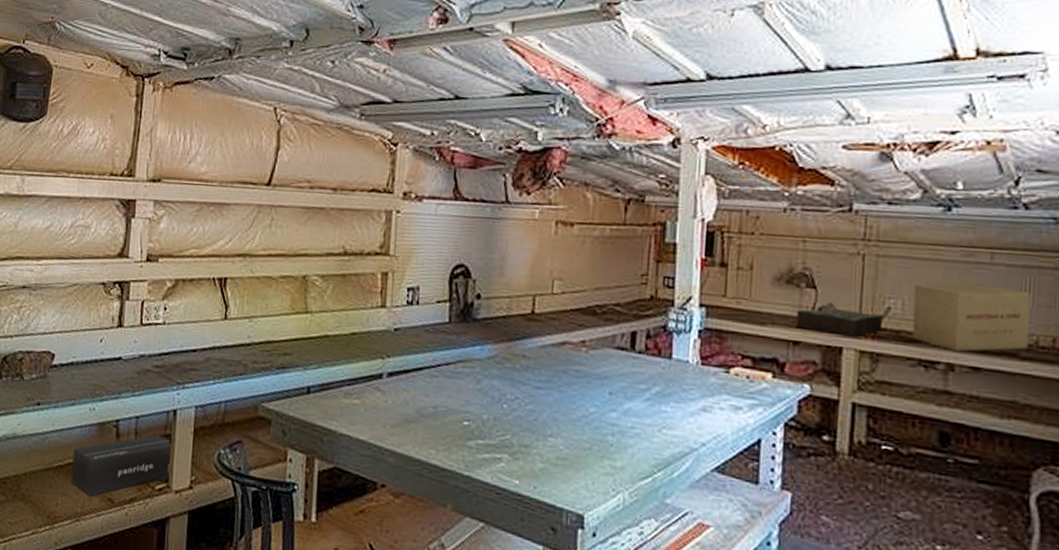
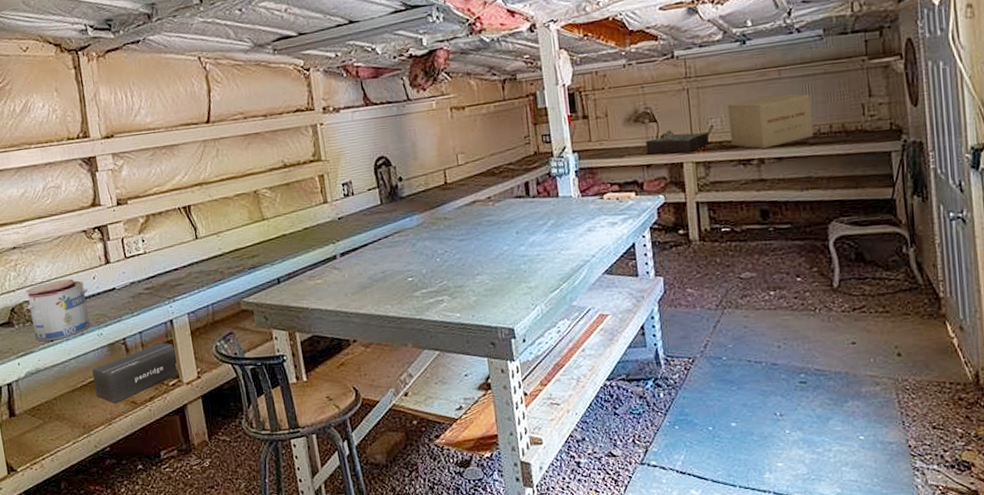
paint can: none [16,334,91,405] -> present [23,279,91,342]

